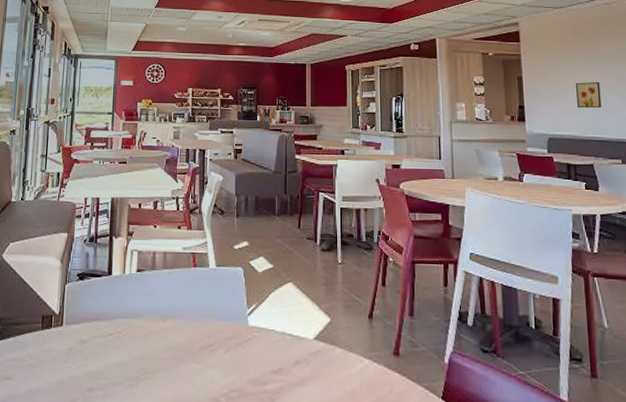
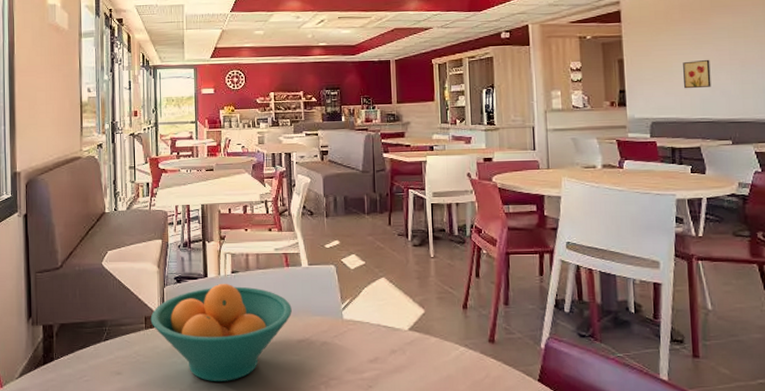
fruit bowl: none [48,282,196,390] -> present [150,283,292,381]

